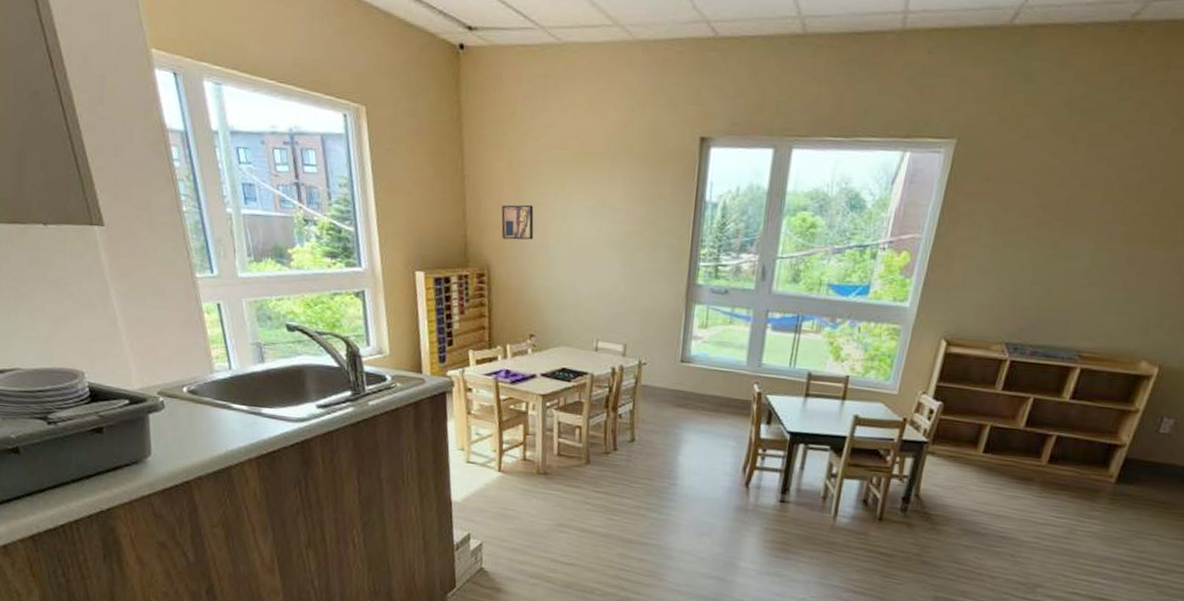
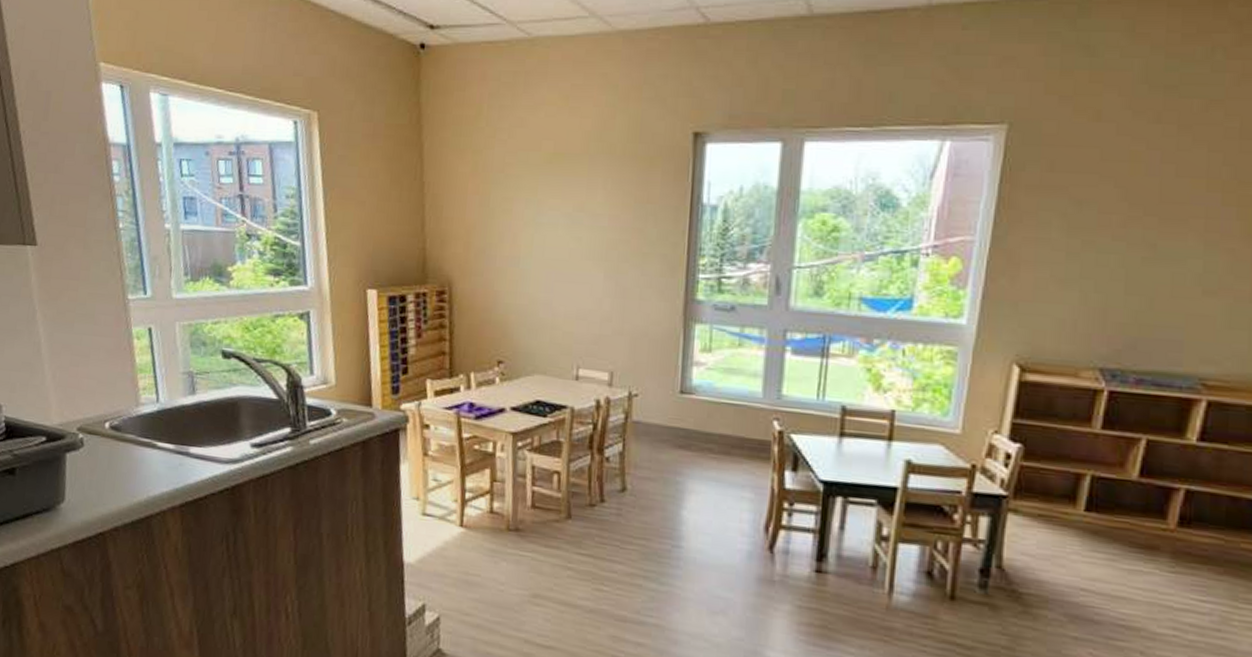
wall art: present [501,204,534,240] -> none [465,212,502,252]

